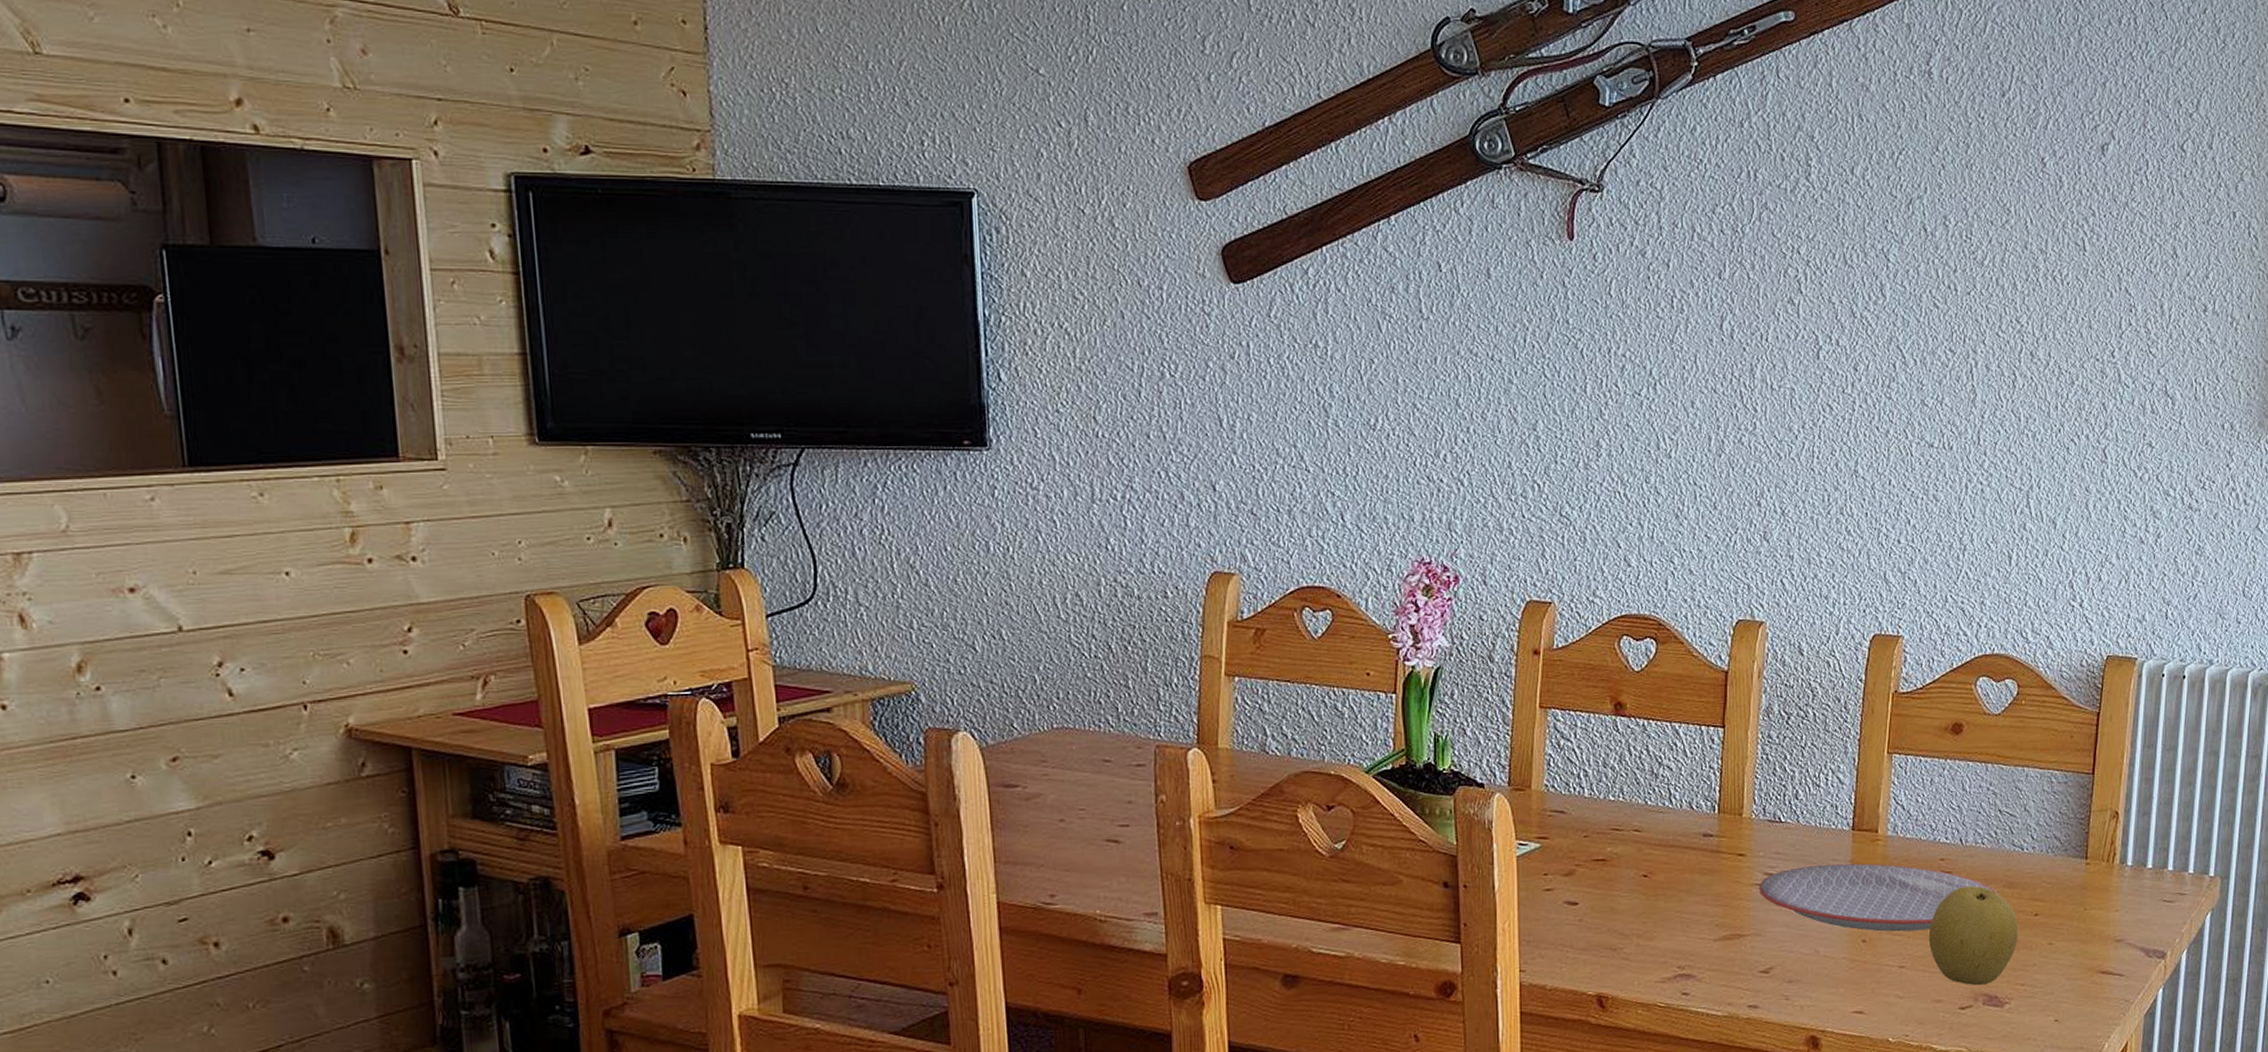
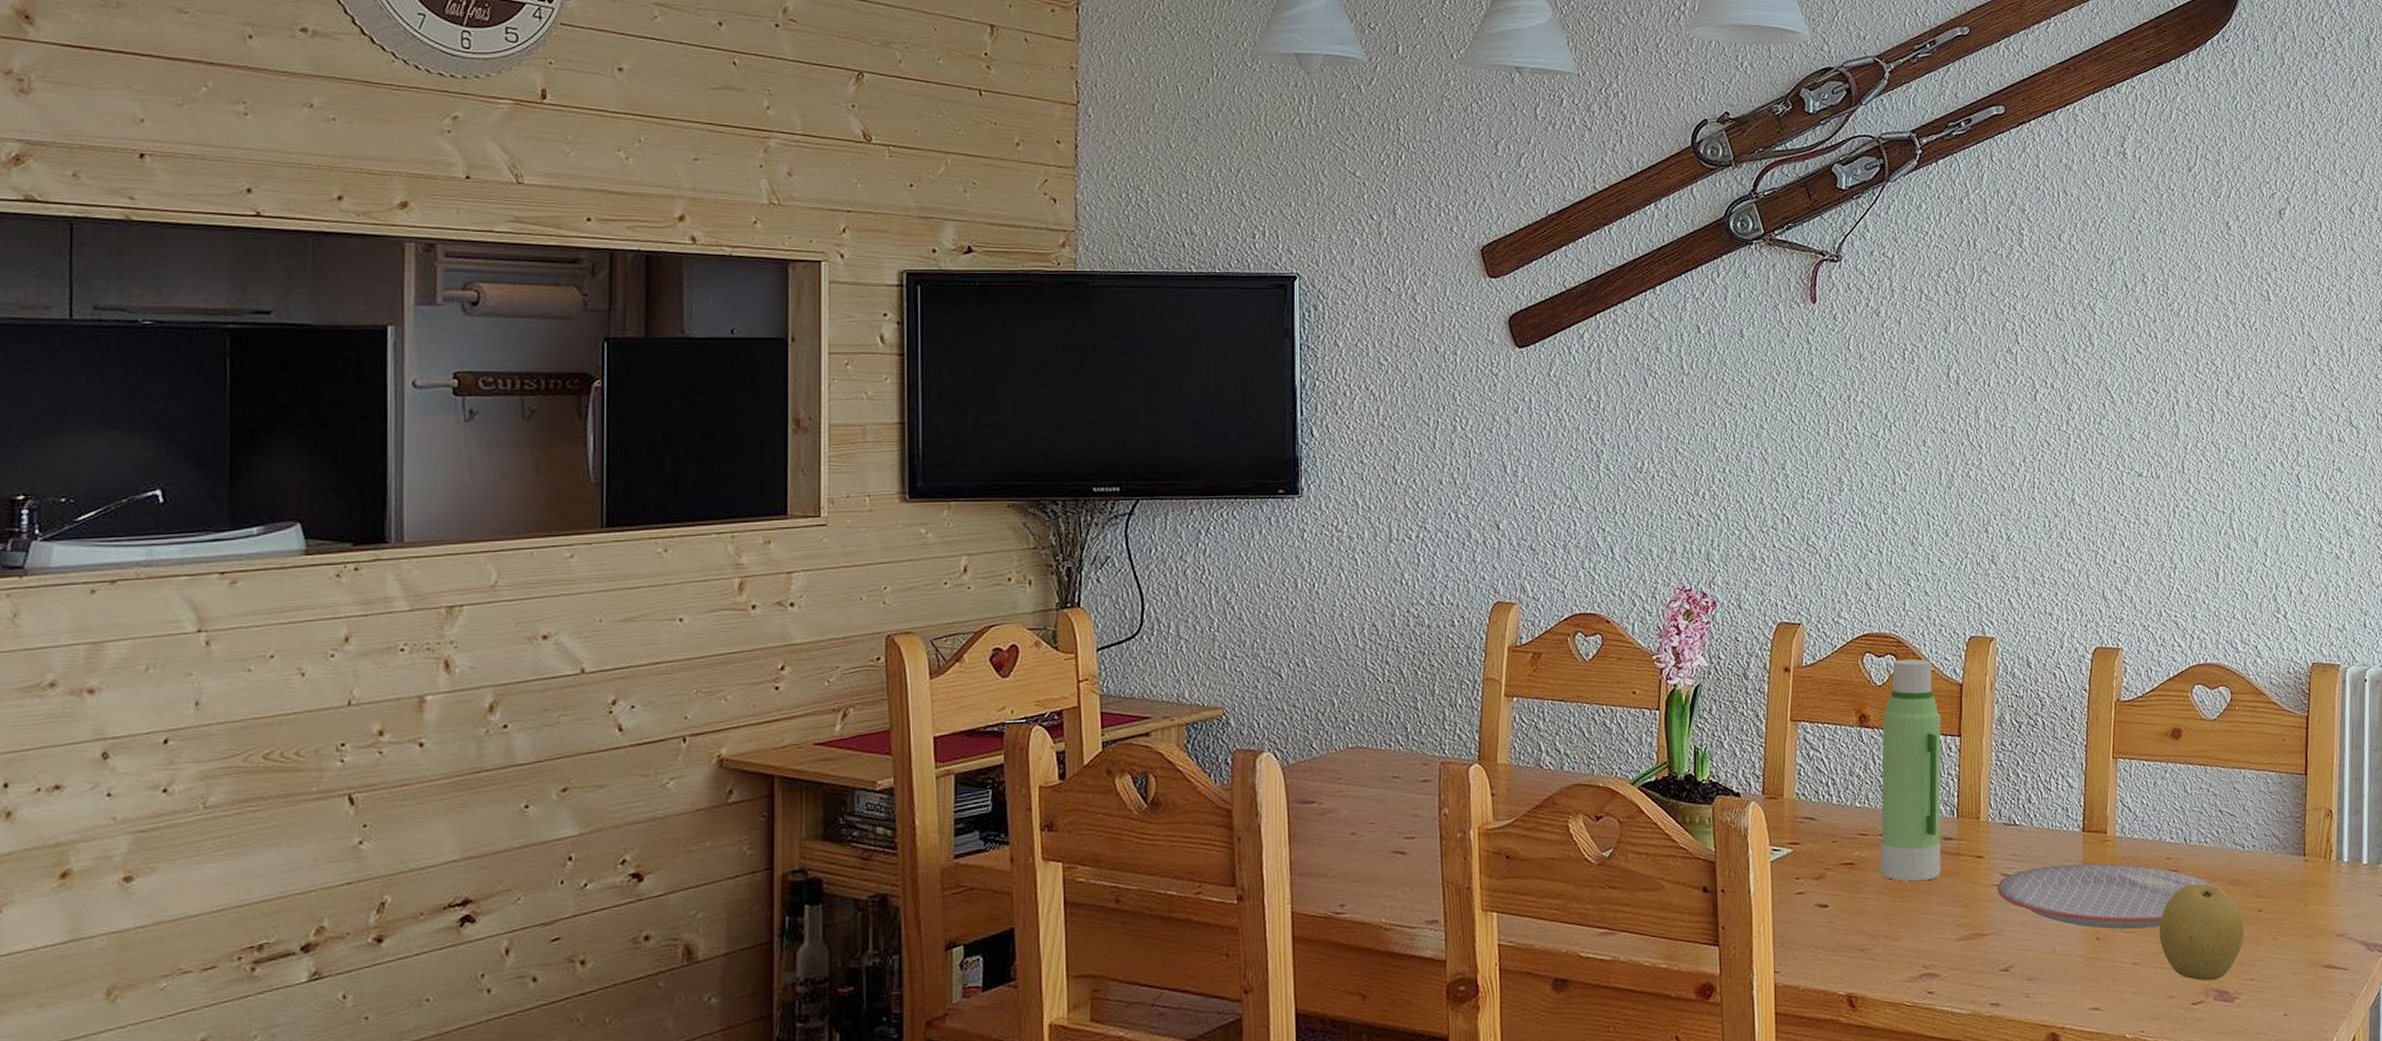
water bottle: none [1634,643,1703,880] -> present [1880,659,1941,882]

